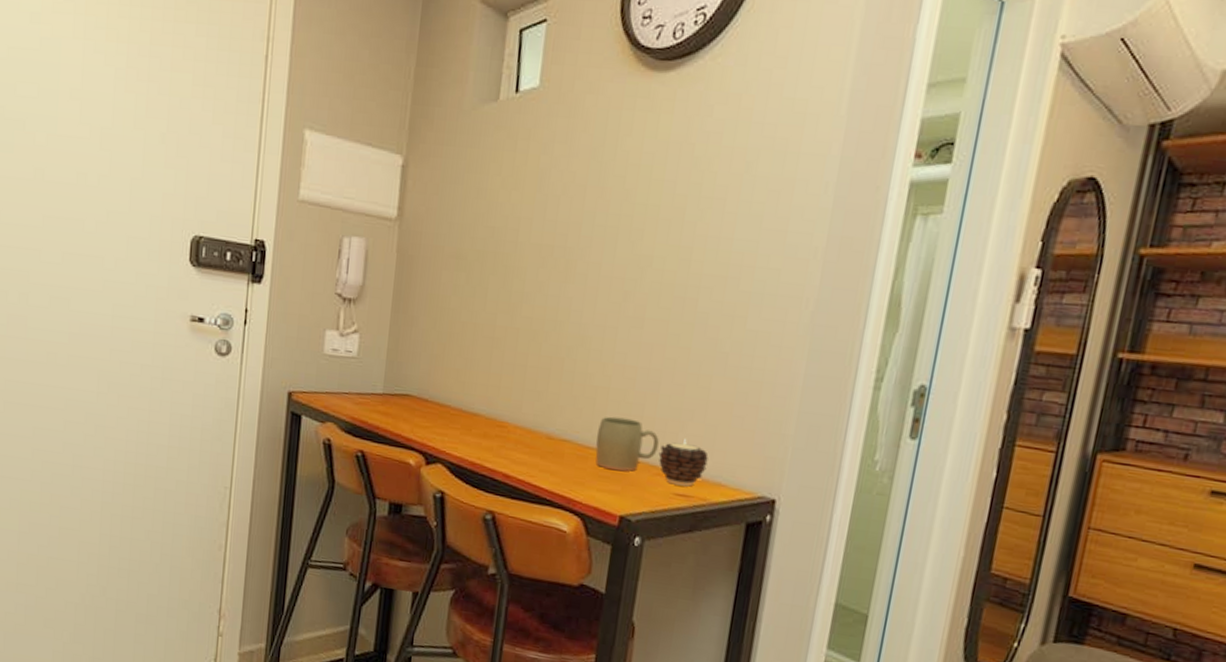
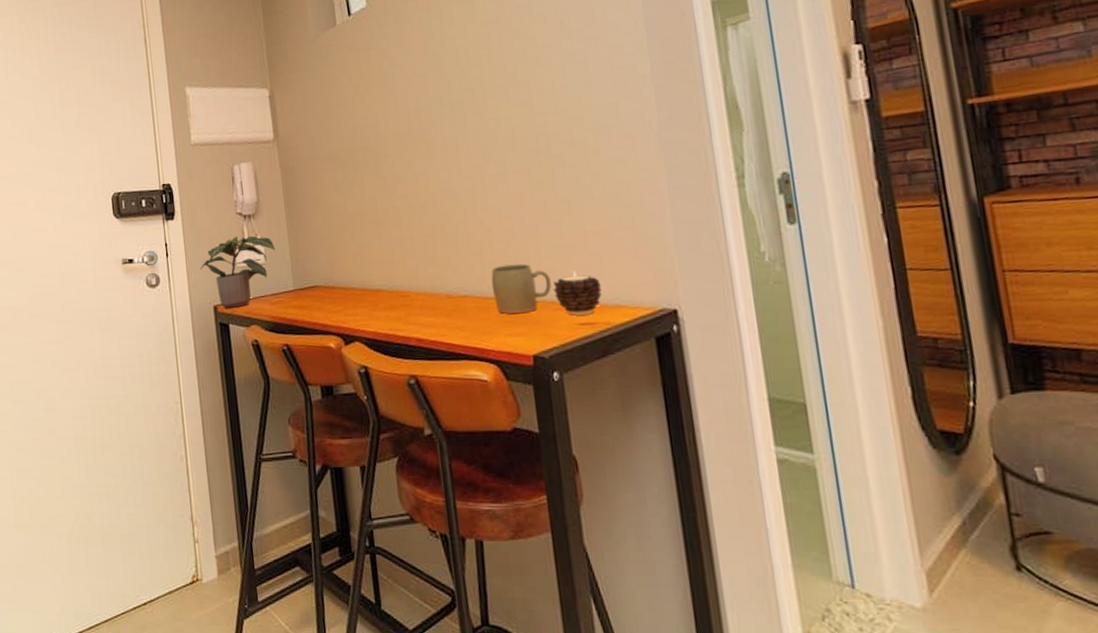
potted plant: none [282,319,372,400] -> present [201,235,276,308]

